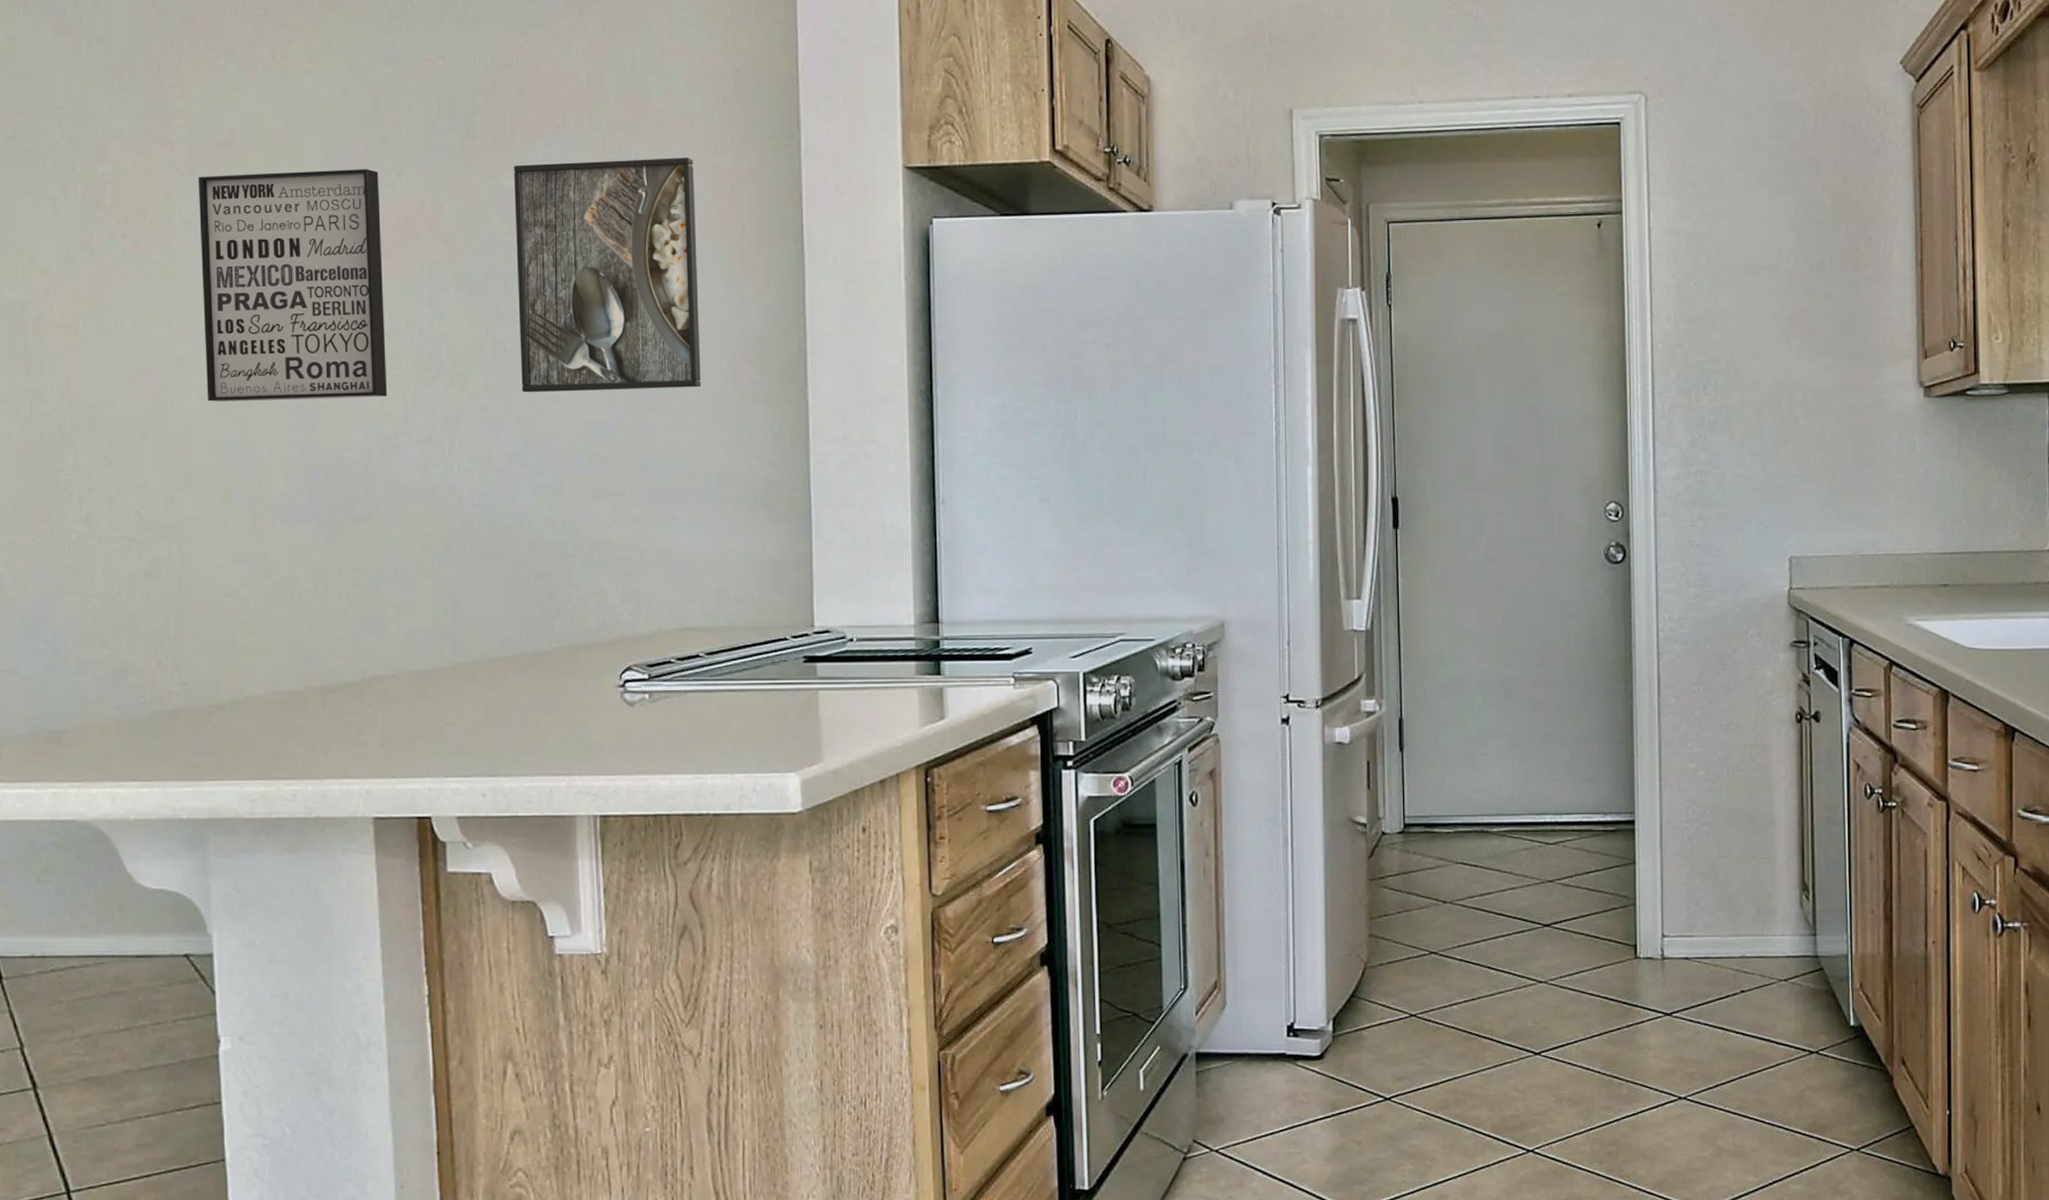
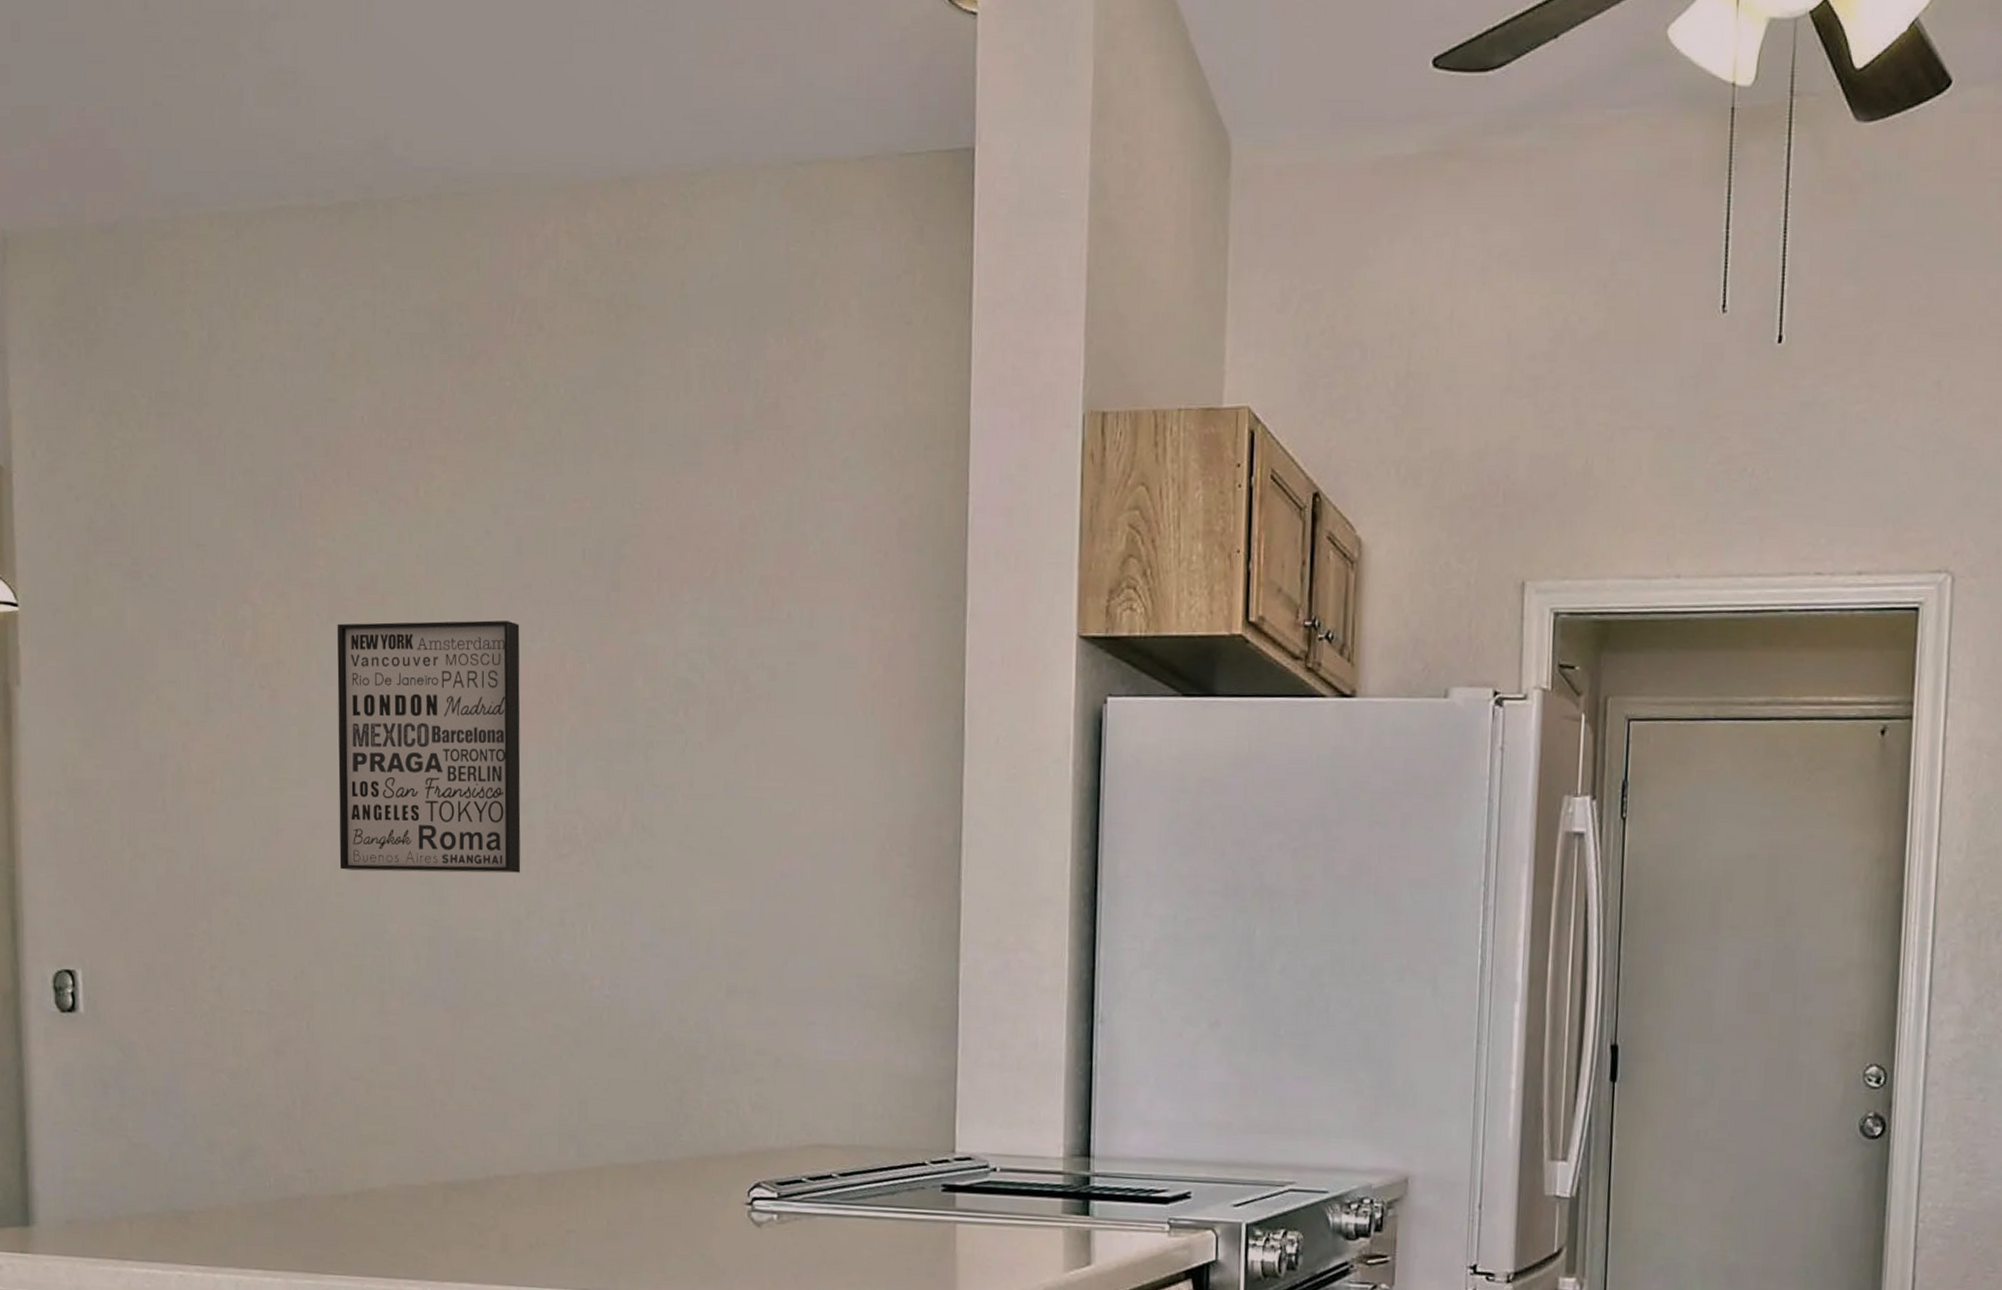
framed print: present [513,157,701,393] -> none [658,617,850,879]

